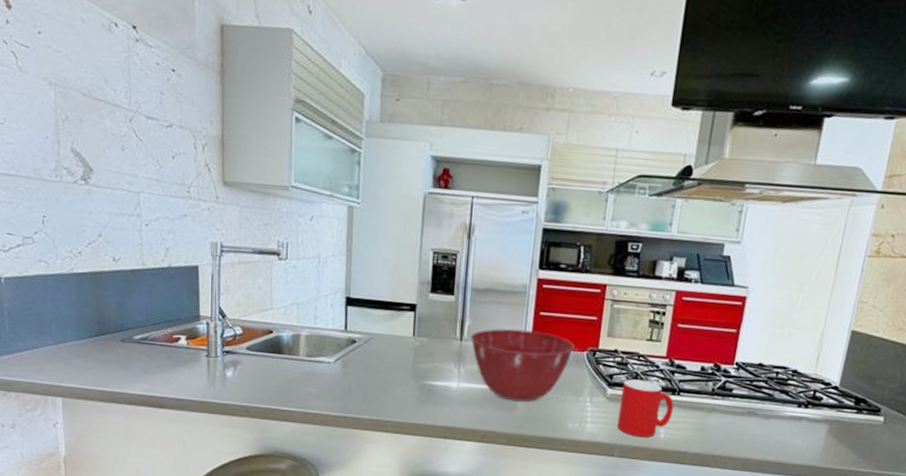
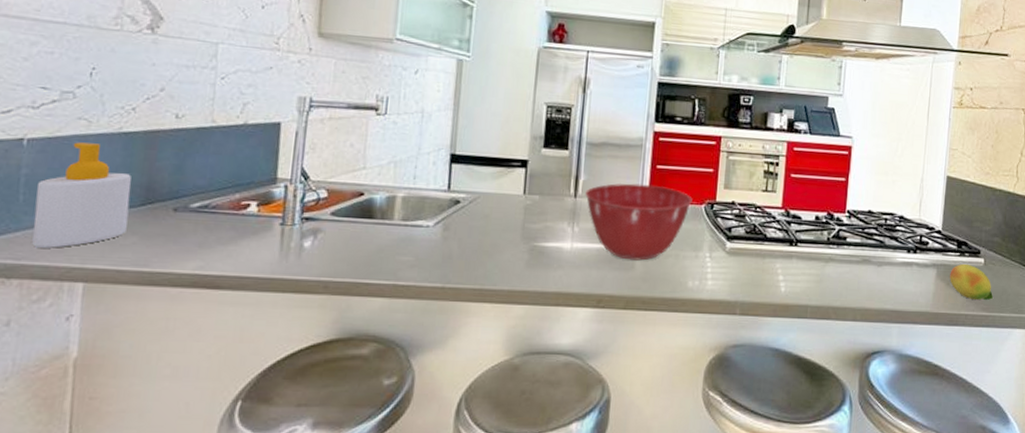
soap bottle: none [16,281,87,369] -> present [32,142,132,248]
cup: present [617,379,674,438] -> none [737,231,792,293]
fruit: none [842,421,889,459] -> present [949,263,993,300]

